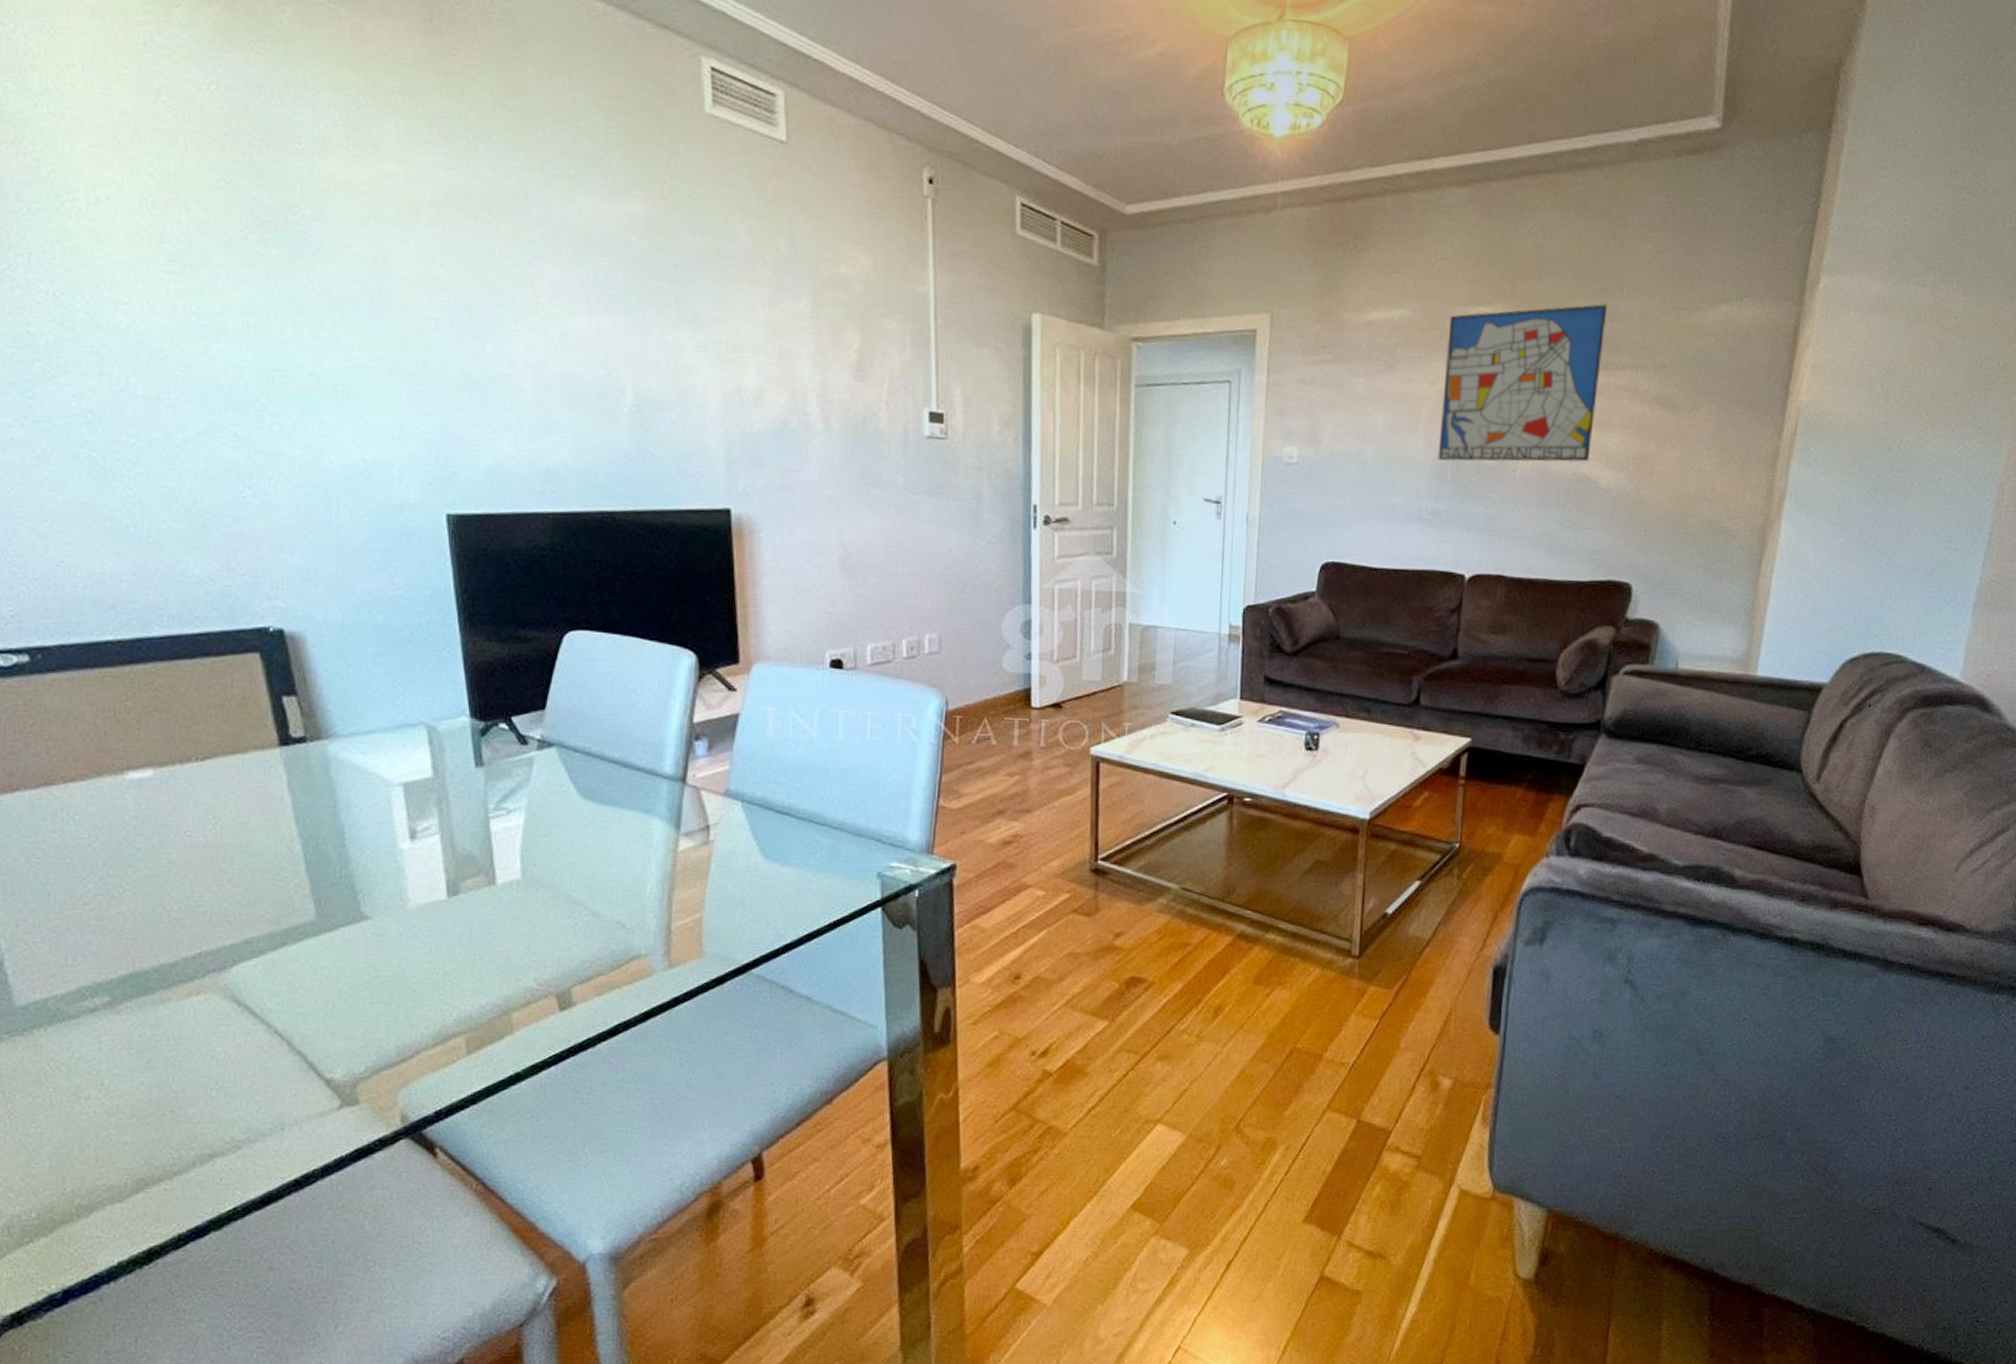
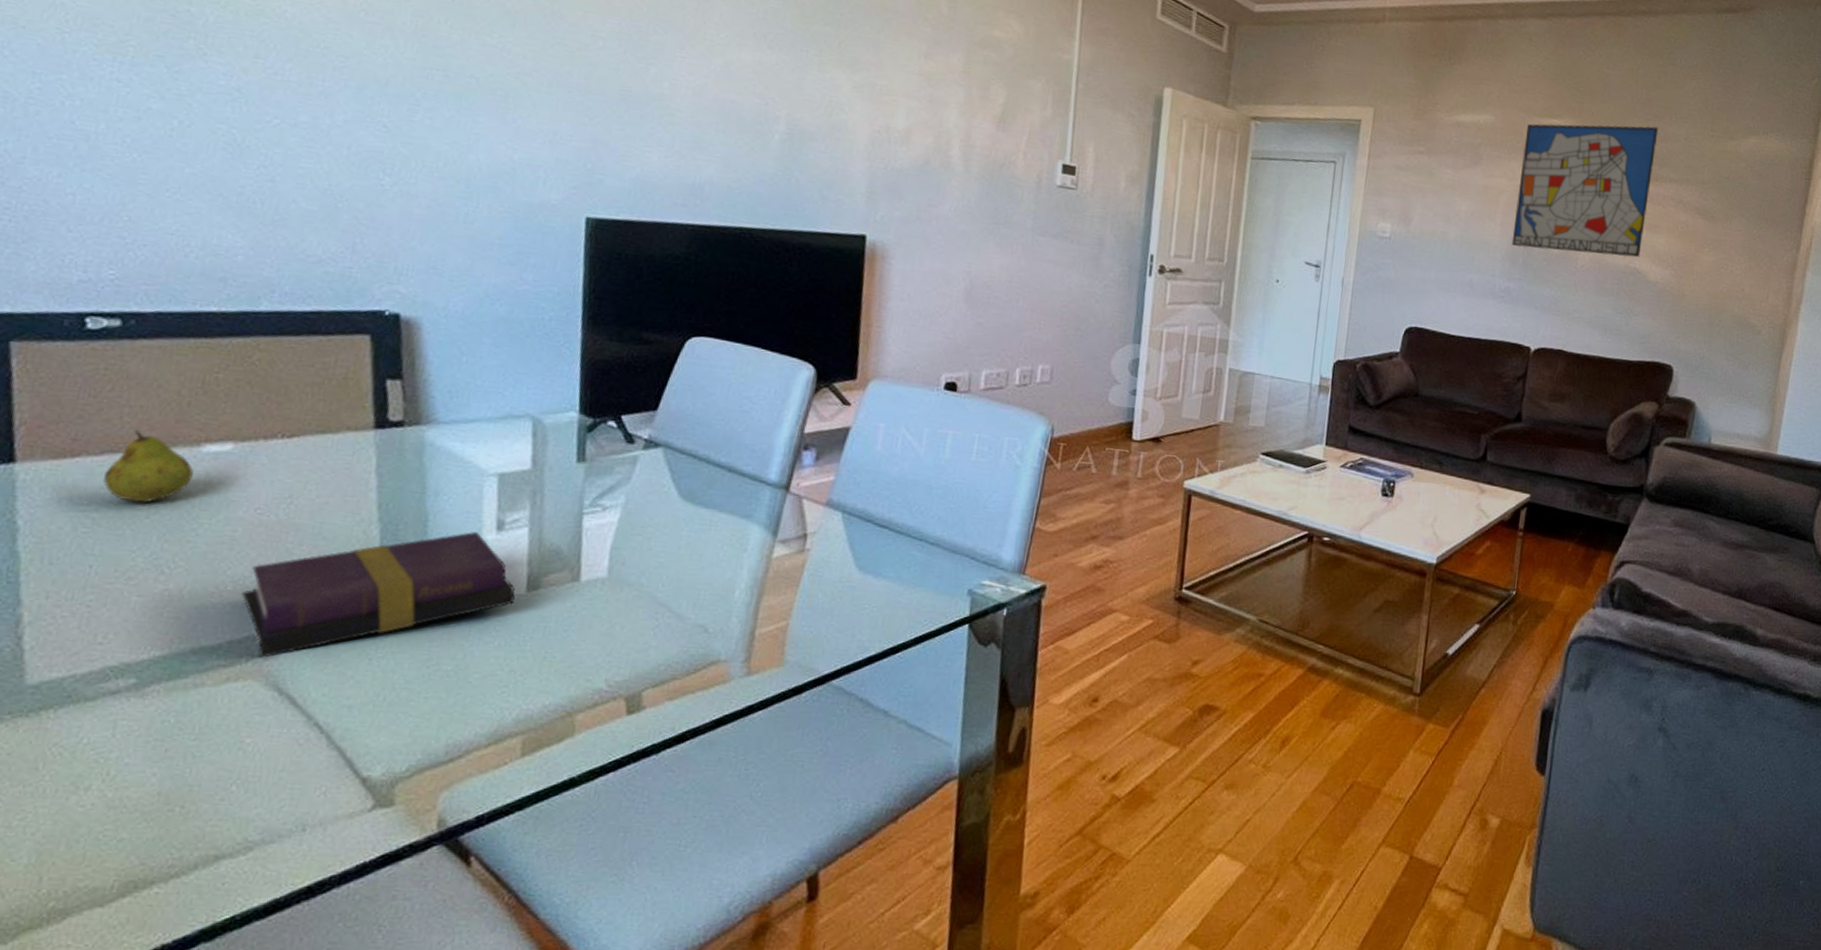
fruit: none [44,762,122,832] -> present [103,430,194,503]
book: none [188,842,437,972] -> present [241,532,516,658]

